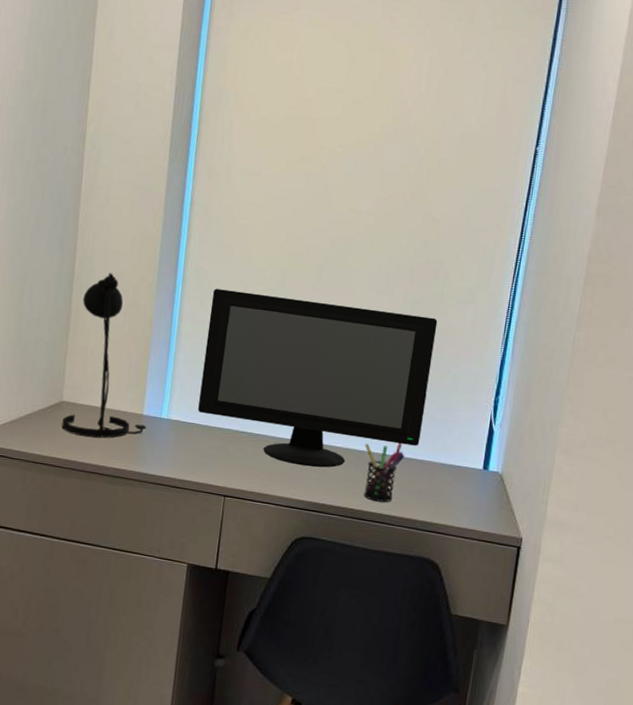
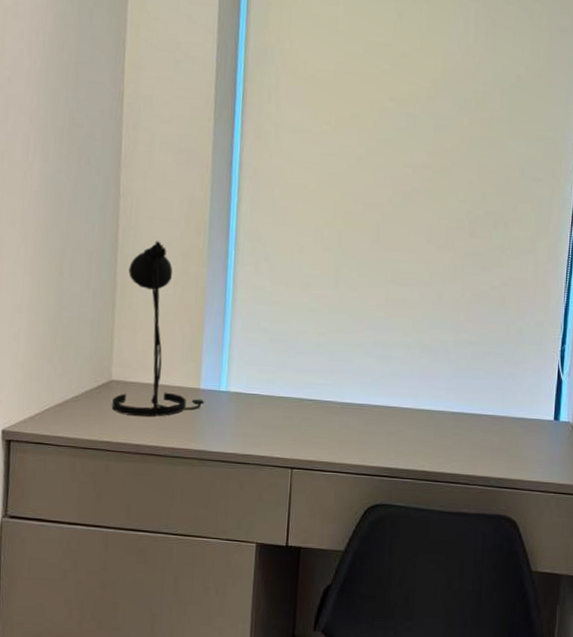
computer monitor: present [198,289,438,468] -> none [259,252,500,431]
pen holder: present [364,443,405,503] -> none [434,399,476,462]

